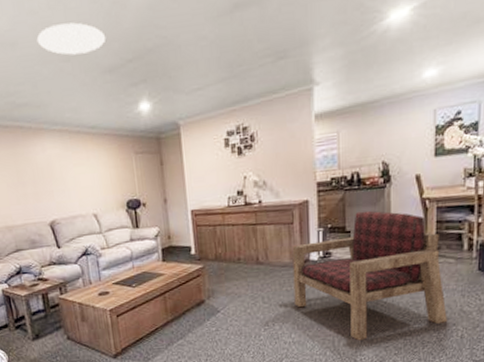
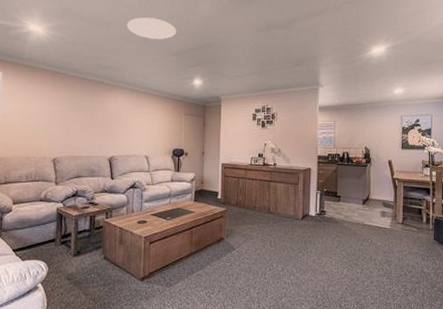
armchair: present [292,210,447,341] -> none [295,182,412,288]

